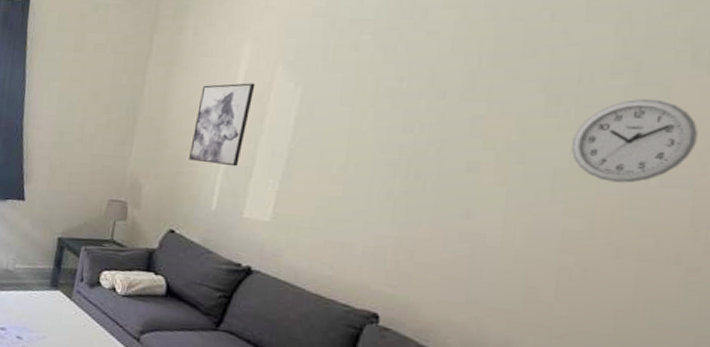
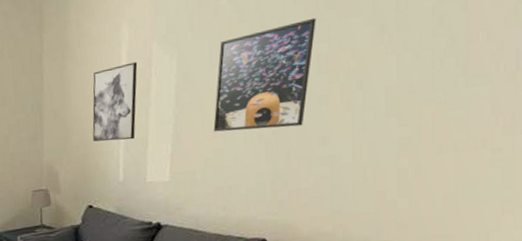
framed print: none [332,73,476,191] -> present [213,18,316,132]
wall clock: present [570,98,698,183] -> none [396,13,490,91]

